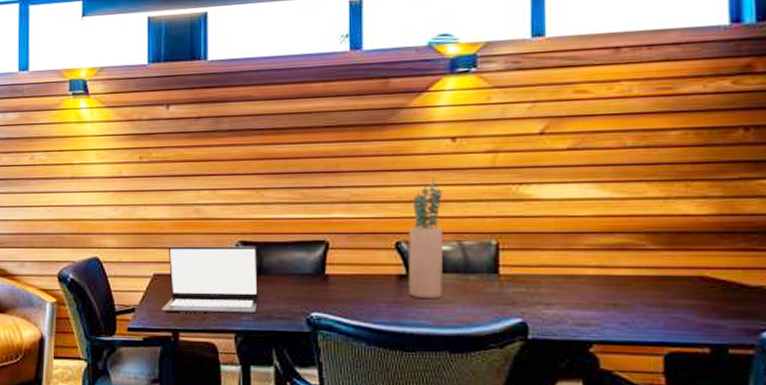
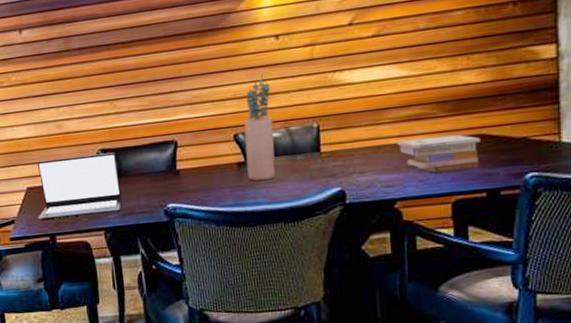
books: none [594,271,702,317] -> present [397,135,480,173]

